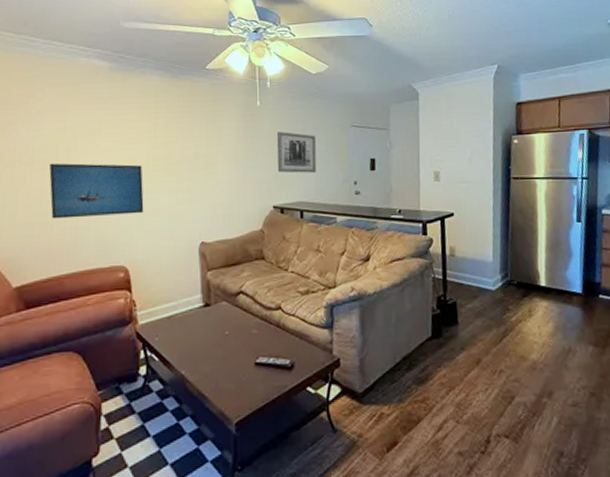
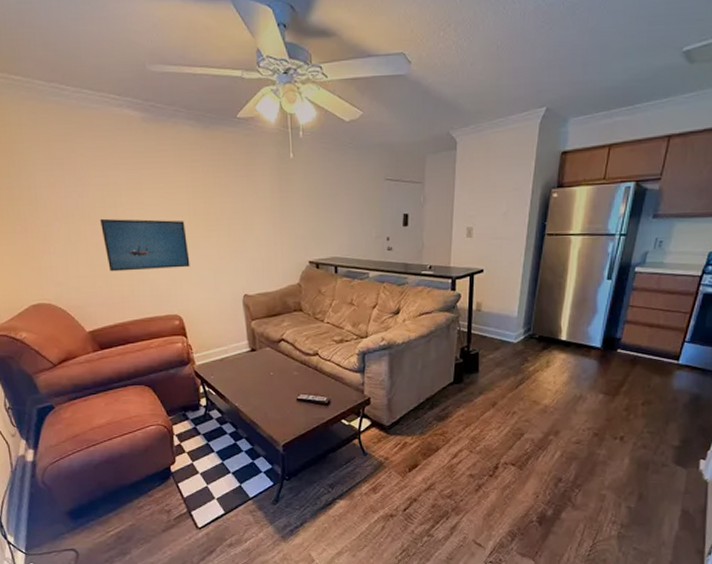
wall art: present [277,132,317,173] -> none [311,186,350,229]

